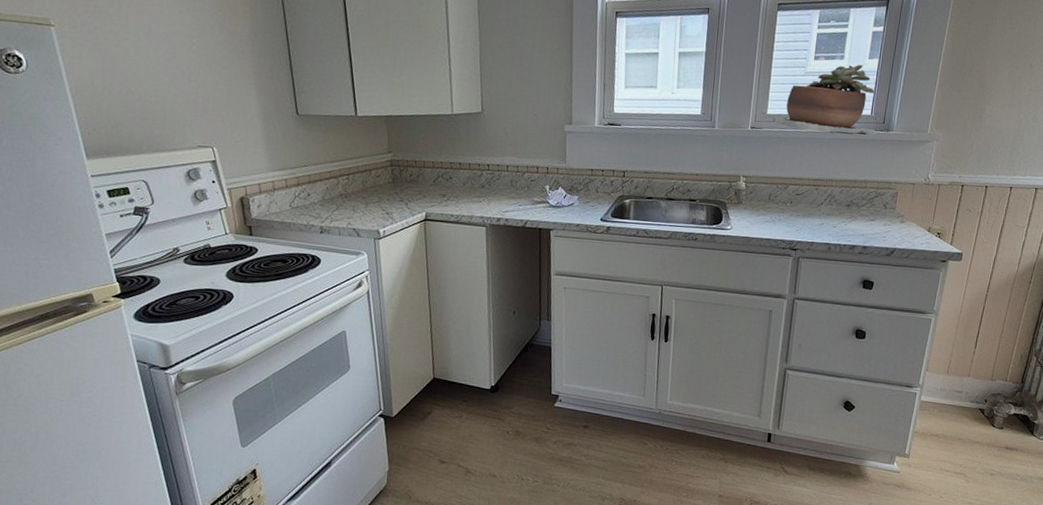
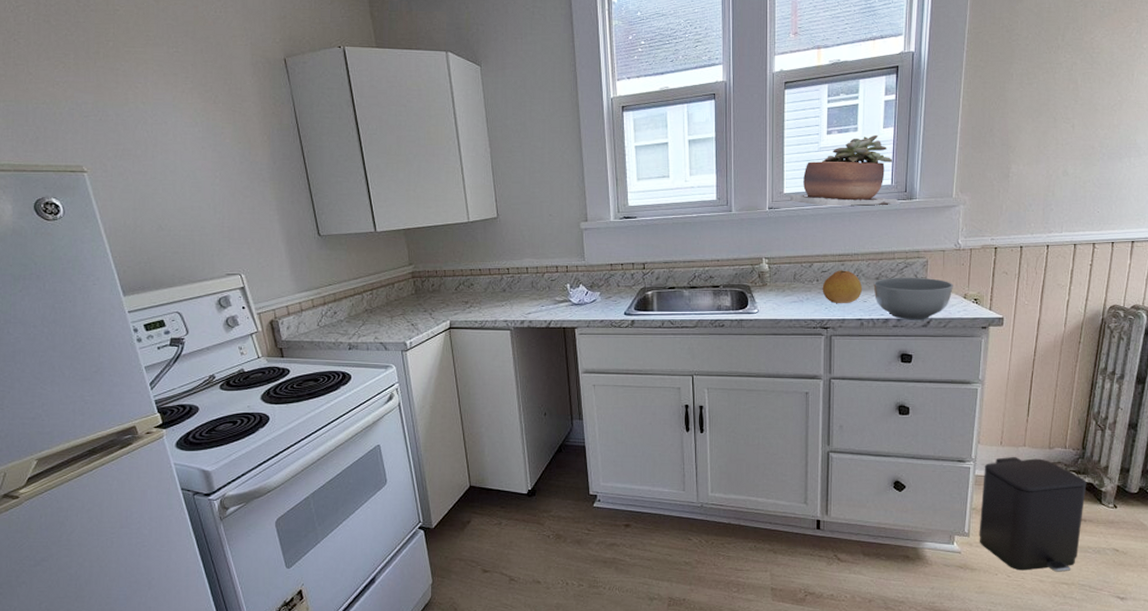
fruit: none [794,194,834,228] -> present [822,270,863,304]
bowl: none [843,206,919,250] -> present [873,277,953,320]
pedal bin: none [918,385,1022,497] -> present [979,456,1087,572]

